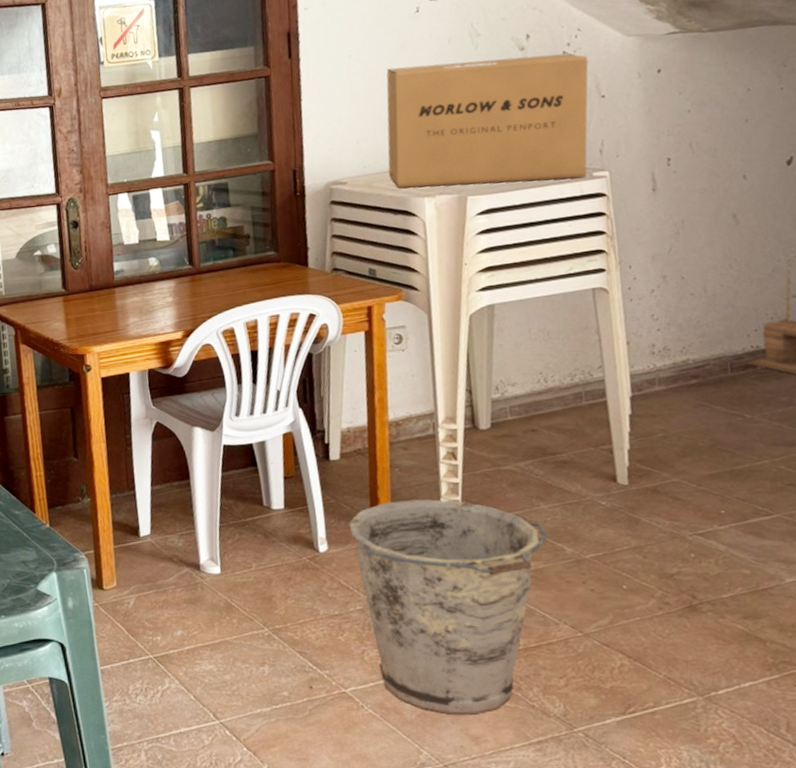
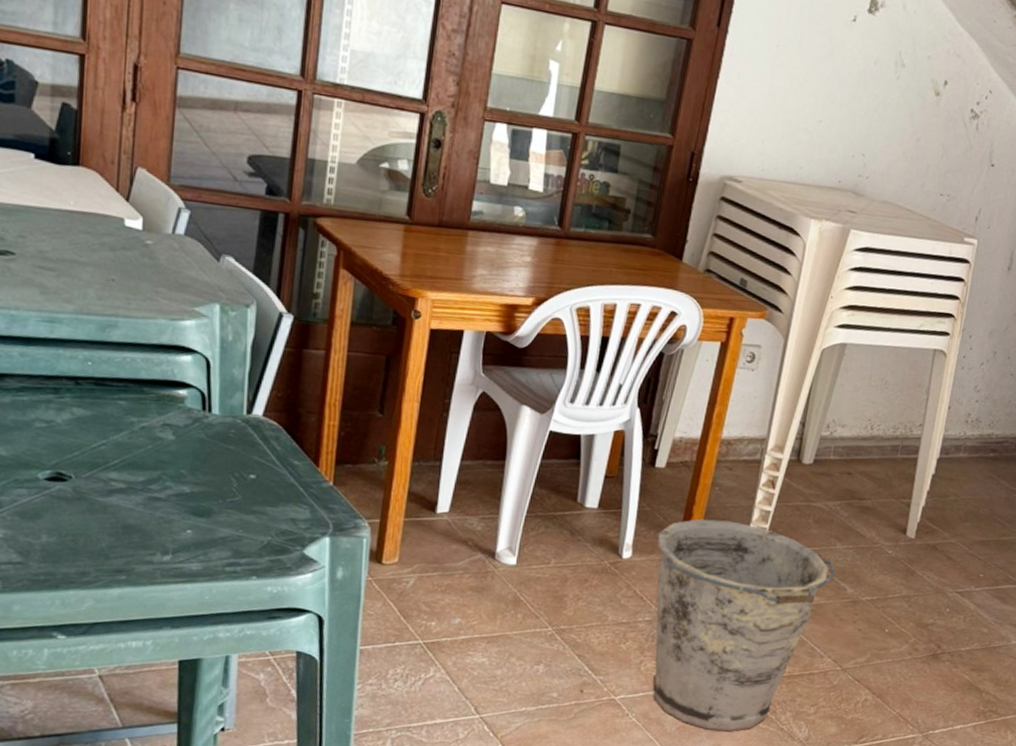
box: present [386,53,589,188] -> none [784,72,990,241]

